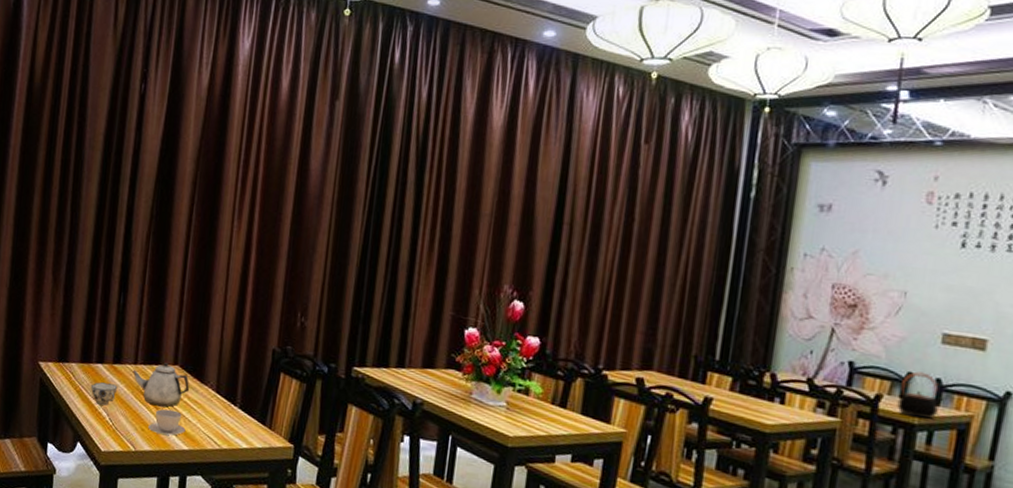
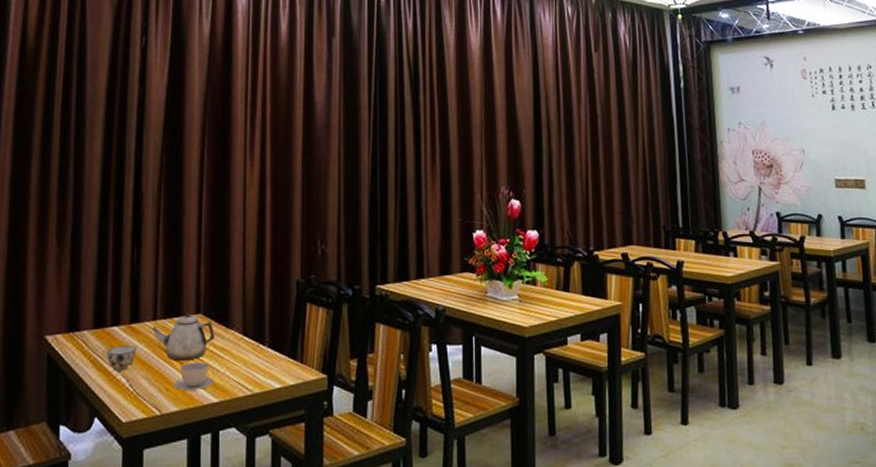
teapot: present [897,371,945,419] -> none [815,213,848,250]

